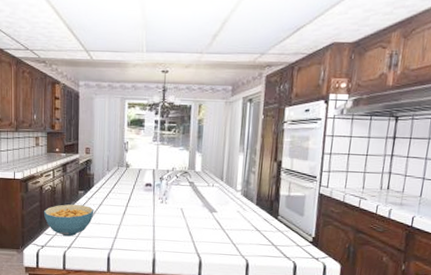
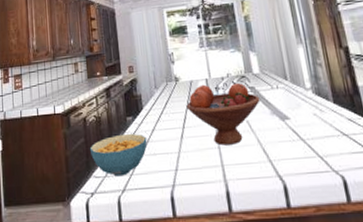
fruit bowl: none [132,173,196,225] -> present [186,82,260,146]

